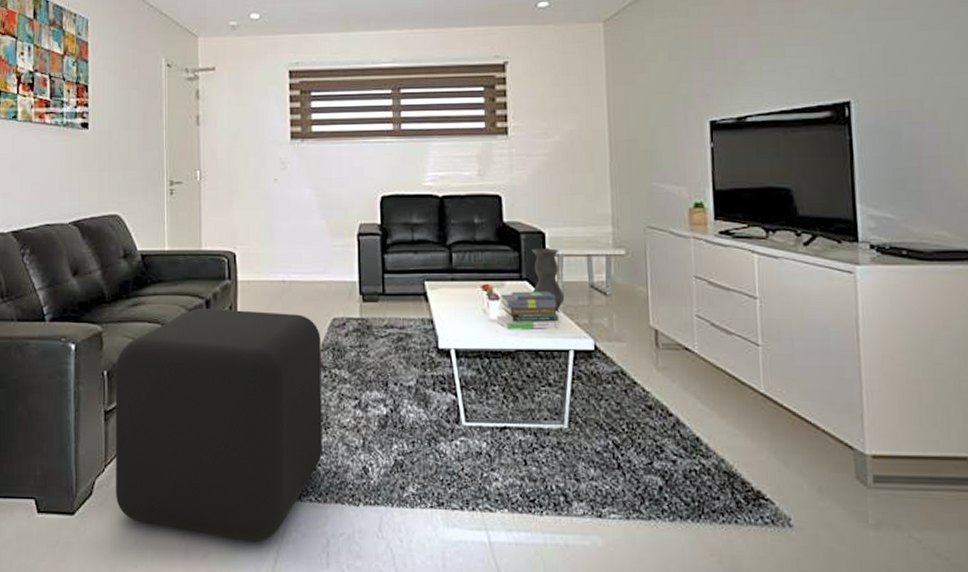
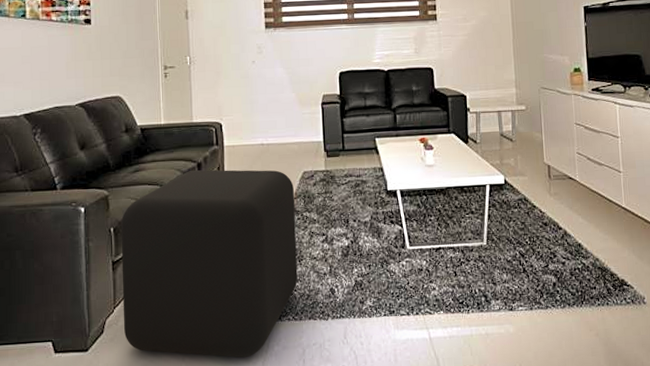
books: present [496,291,559,330] -> none [431,141,478,173]
vase: present [531,248,565,311] -> none [456,107,482,155]

